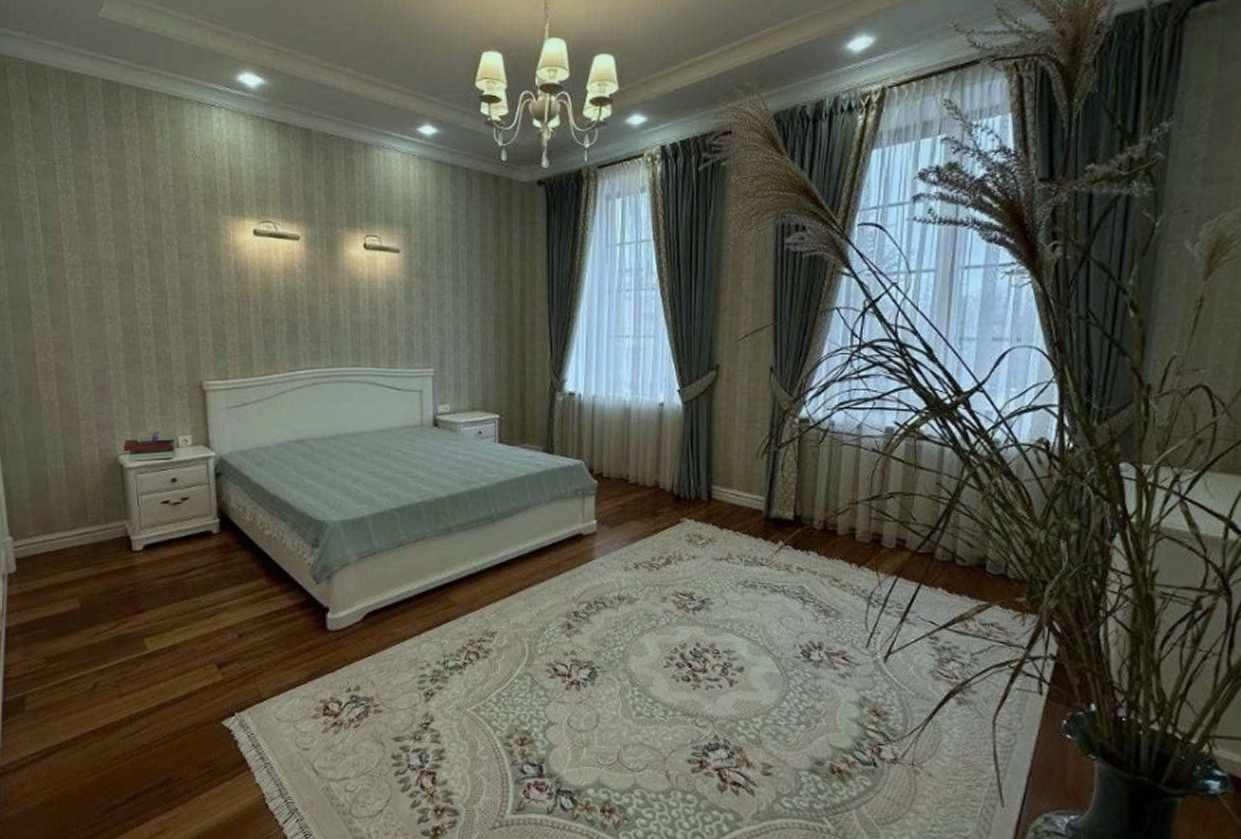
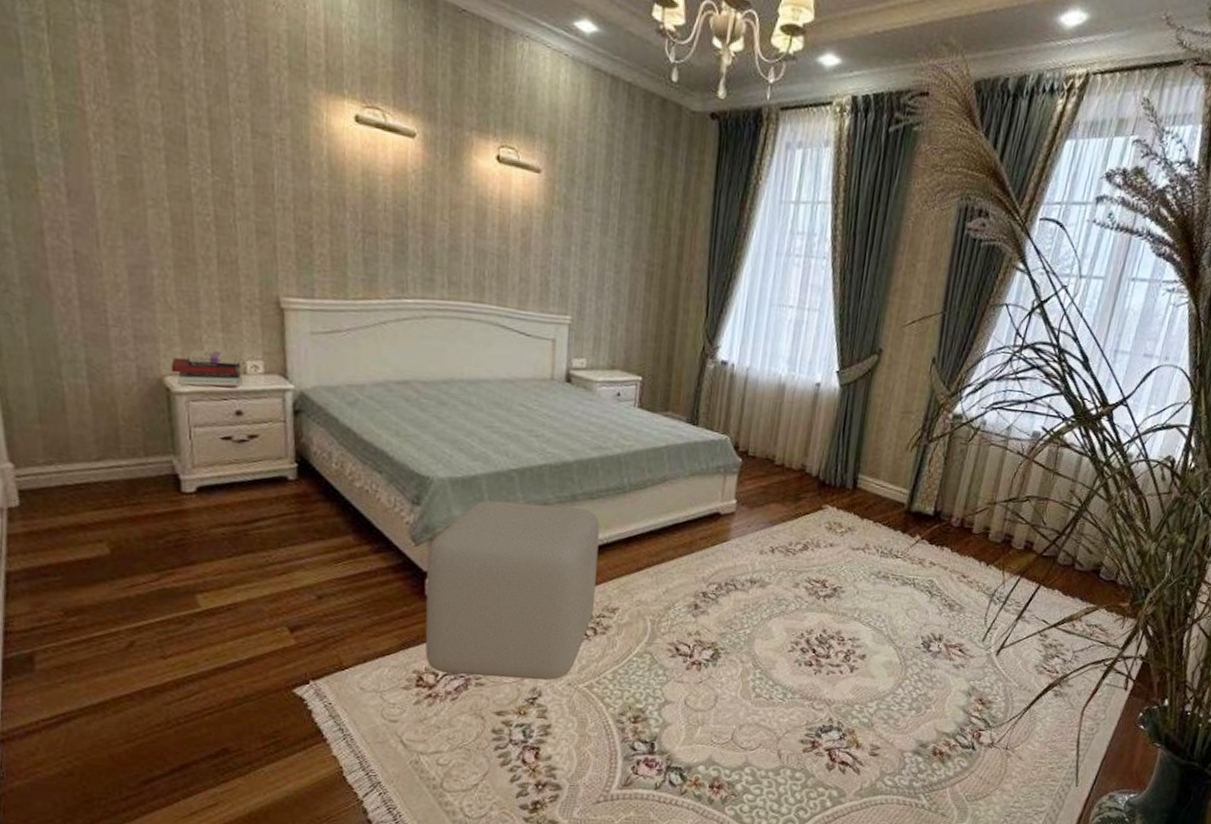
pouf: none [327,538,474,706] -> present [425,500,600,681]

